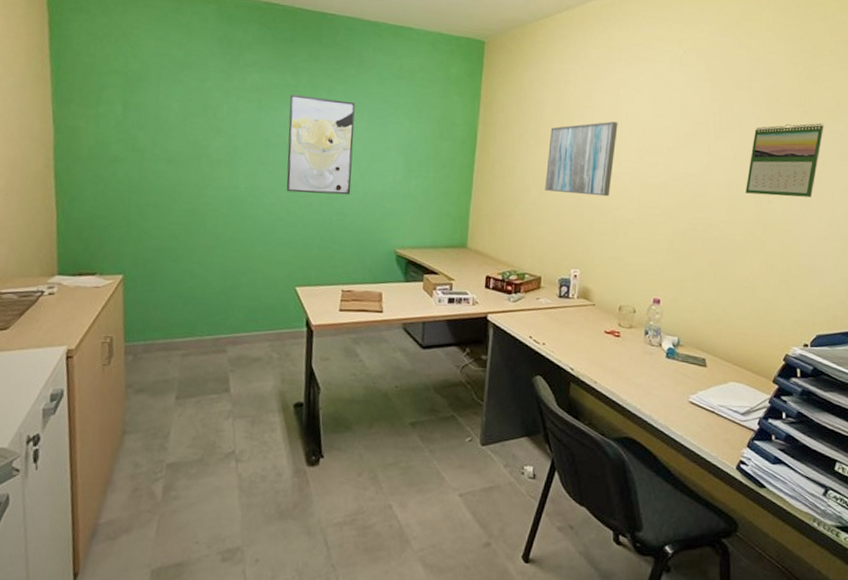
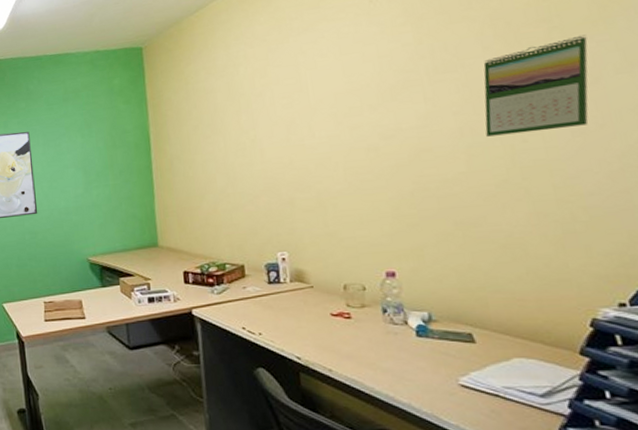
wall art: present [545,121,618,197] -> none [227,92,308,177]

